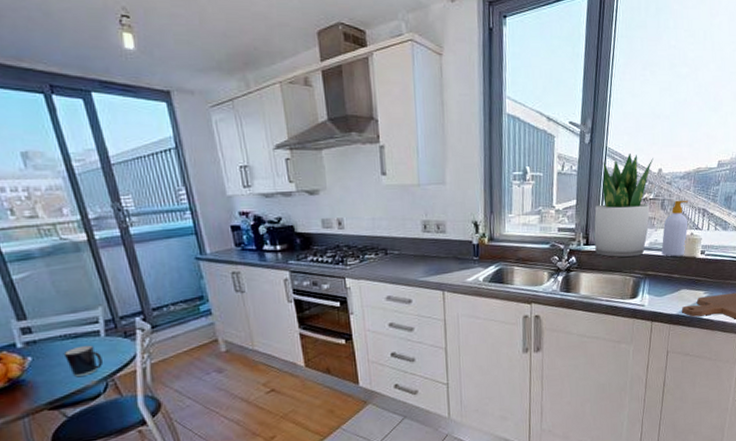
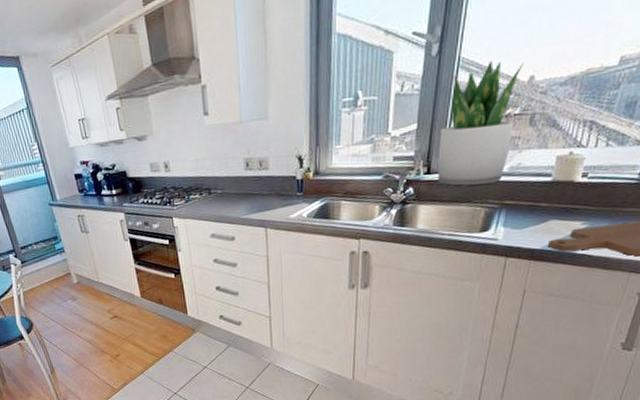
soap bottle: present [661,200,688,256] -> none [525,111,570,182]

